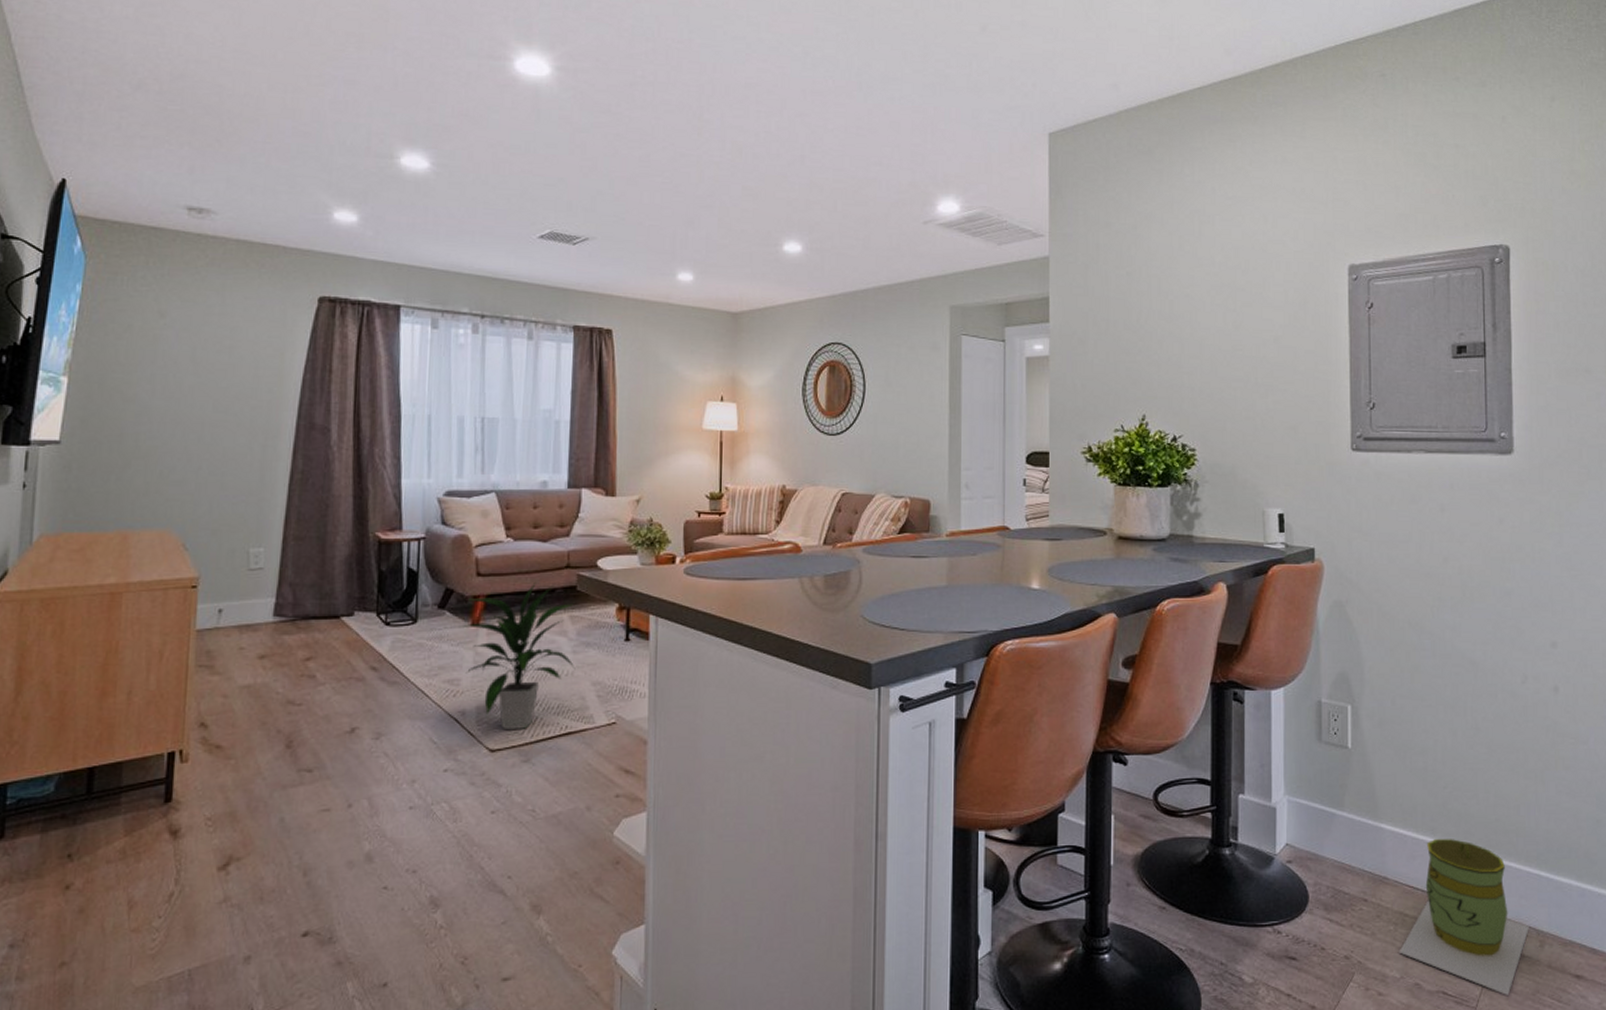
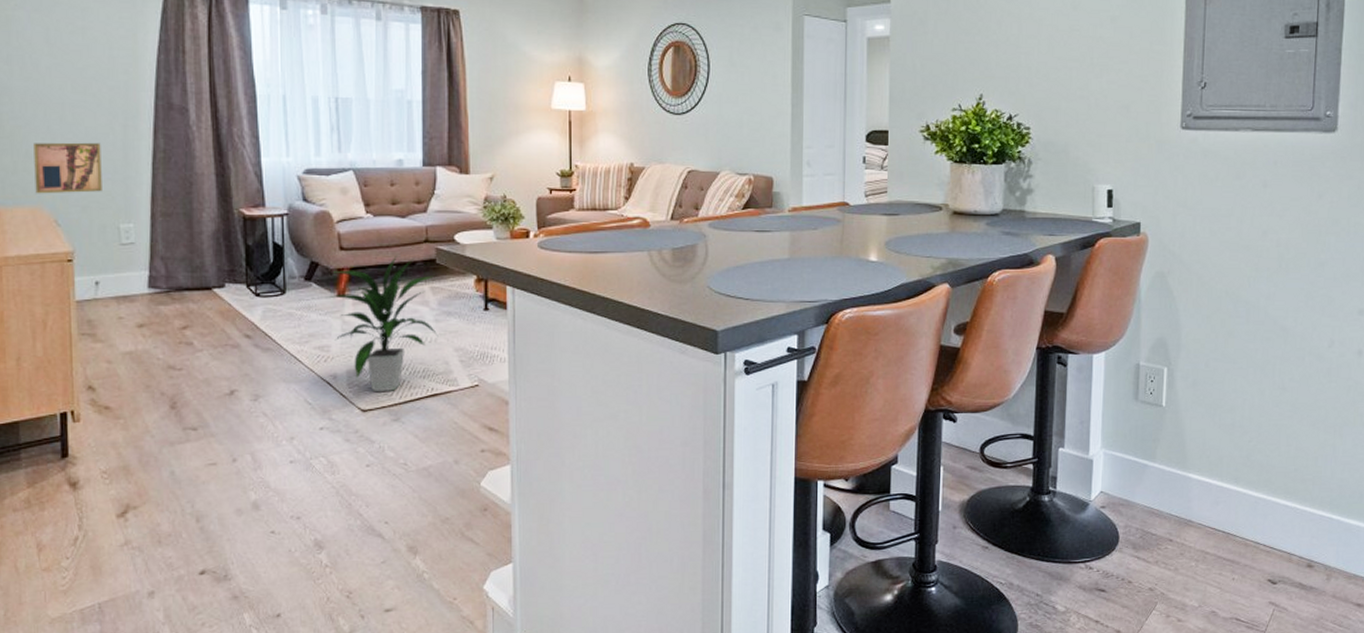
wall art: none [165,463,238,517] -> present [34,142,102,194]
trash can: present [1399,839,1530,995] -> none [1198,487,1319,621]

